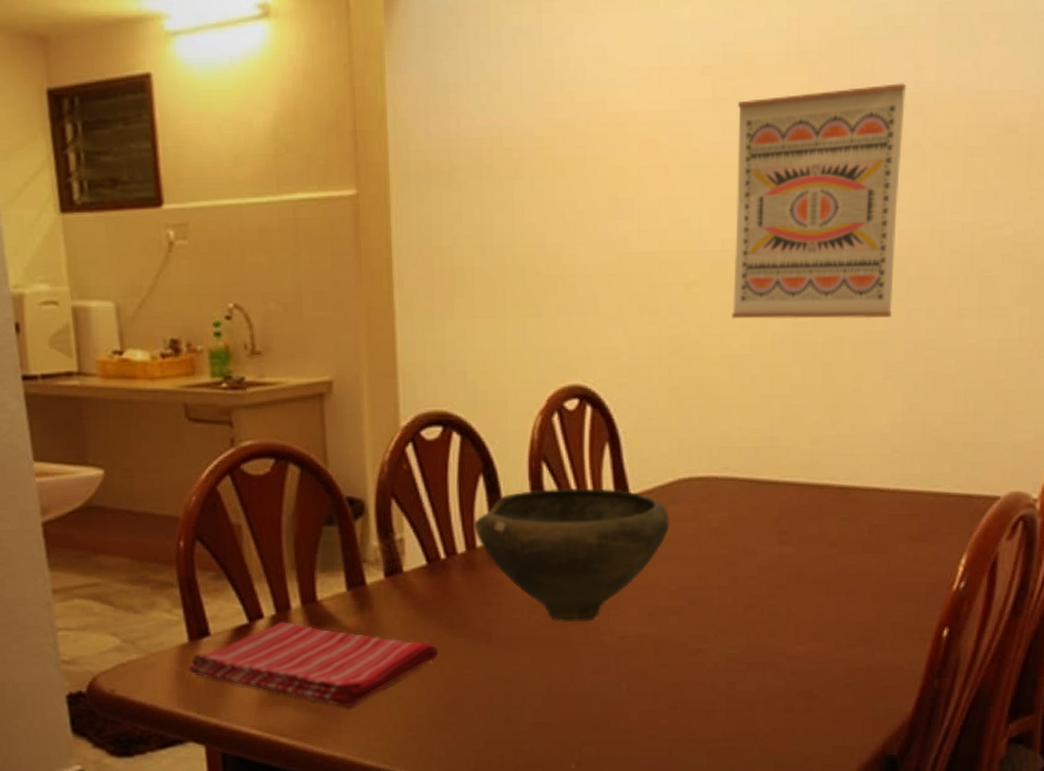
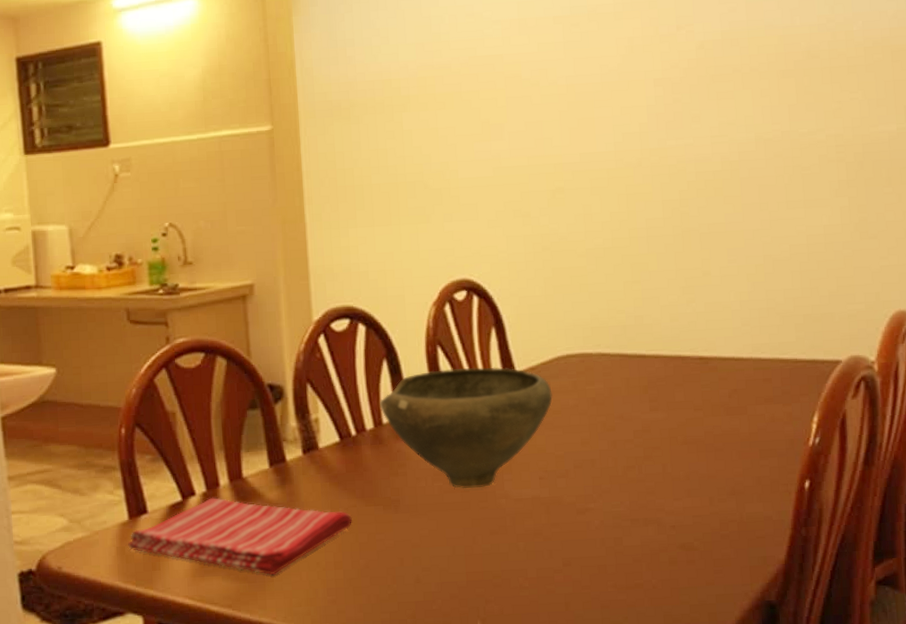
wall art: present [732,83,907,319] -> none [585,23,731,218]

